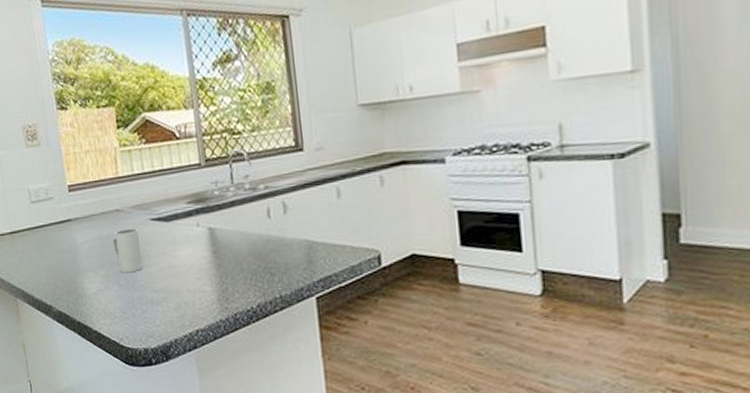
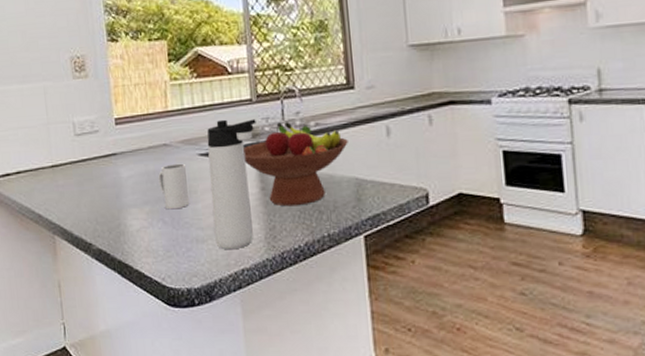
thermos bottle: none [158,183,207,312] -> present [207,118,256,250]
fruit bowl: none [194,185,298,269] -> present [243,122,348,207]

